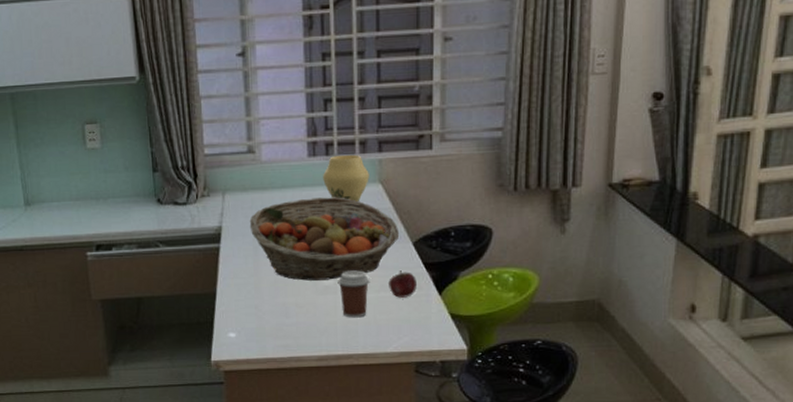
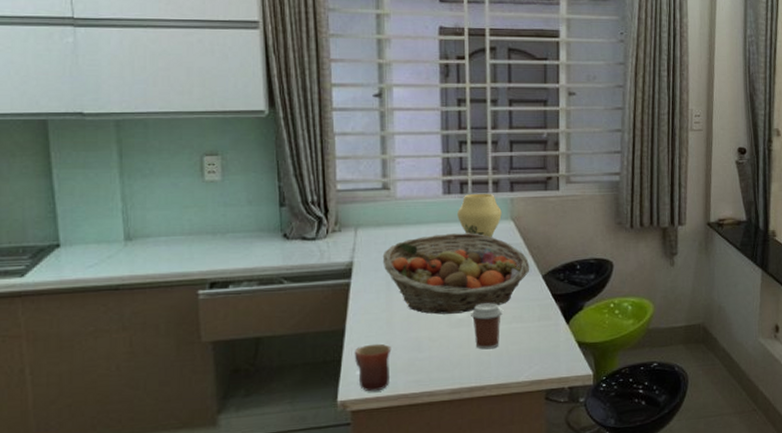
mug: none [225,307,260,354] -> present [354,343,392,392]
apple: present [389,270,417,298] -> none [520,302,546,328]

